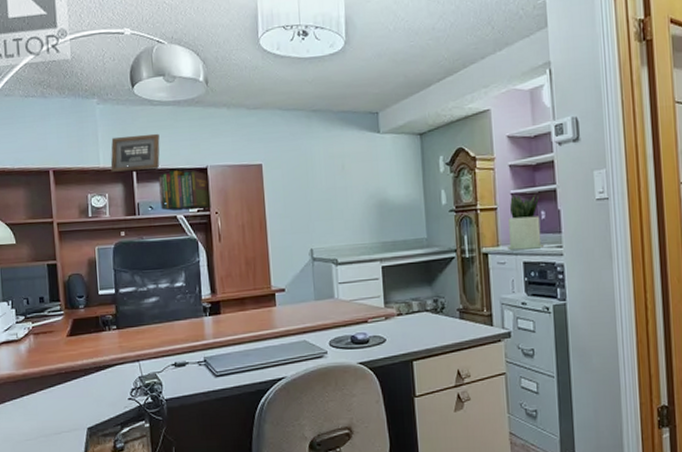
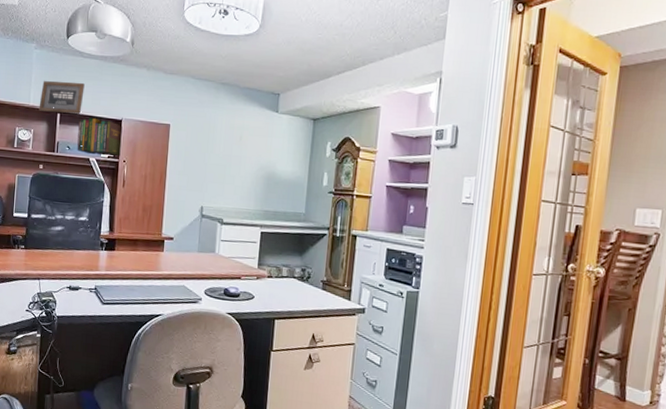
planter: present [507,193,545,251] -> none [375,186,412,240]

